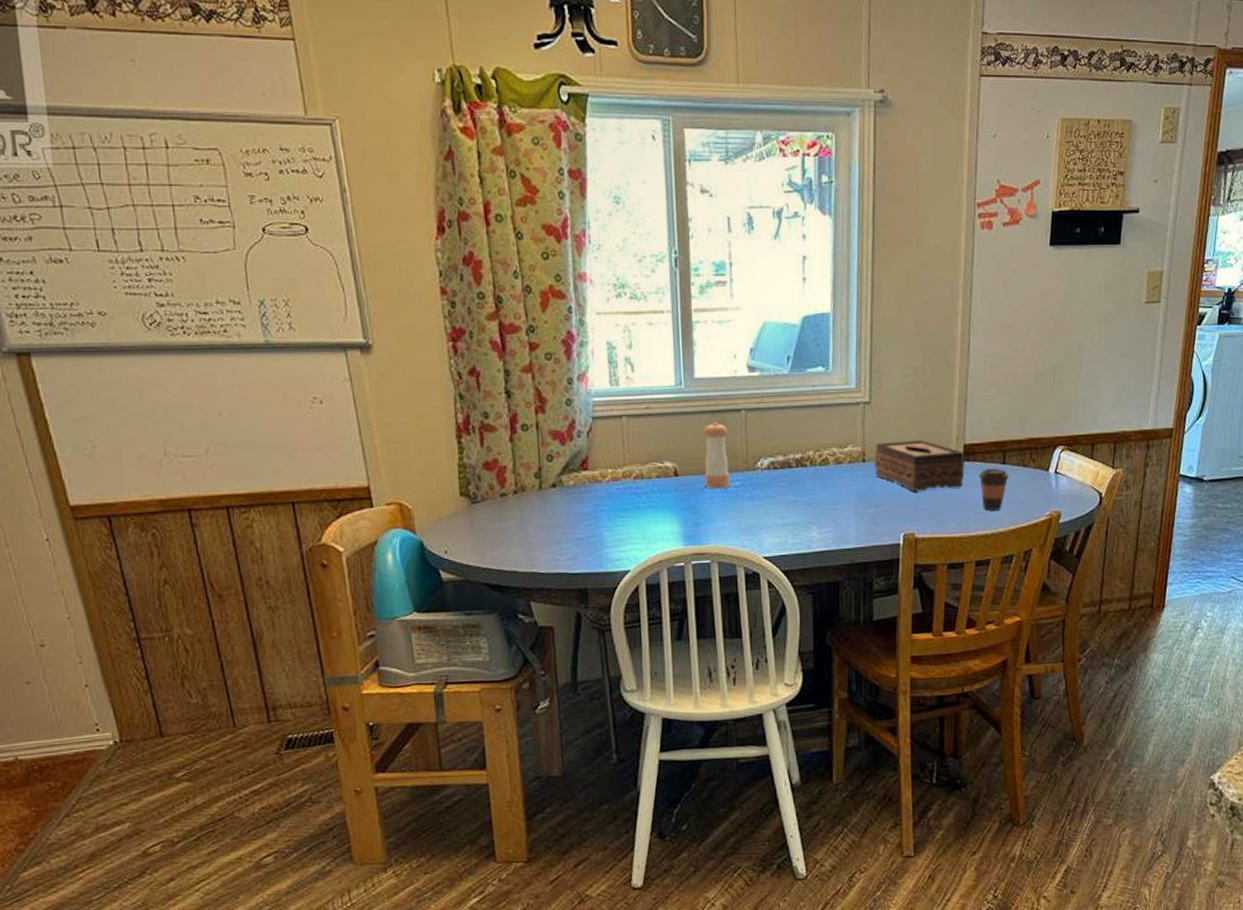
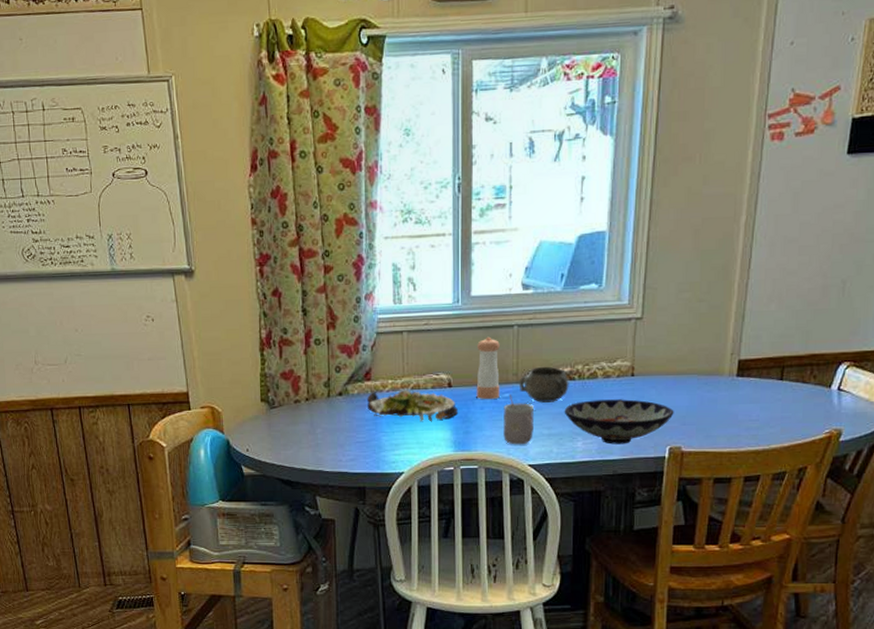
salad plate: none [584,480,686,515] -> present [366,390,458,422]
mug: none [734,482,767,537] -> present [504,393,534,445]
decorative bowl: none [749,452,801,491] -> present [519,366,569,403]
bowl: none [797,486,906,533] -> present [564,399,674,445]
tissue box: present [874,440,965,491] -> none [643,355,739,406]
coffee cup: present [978,468,1010,511] -> none [752,384,787,427]

